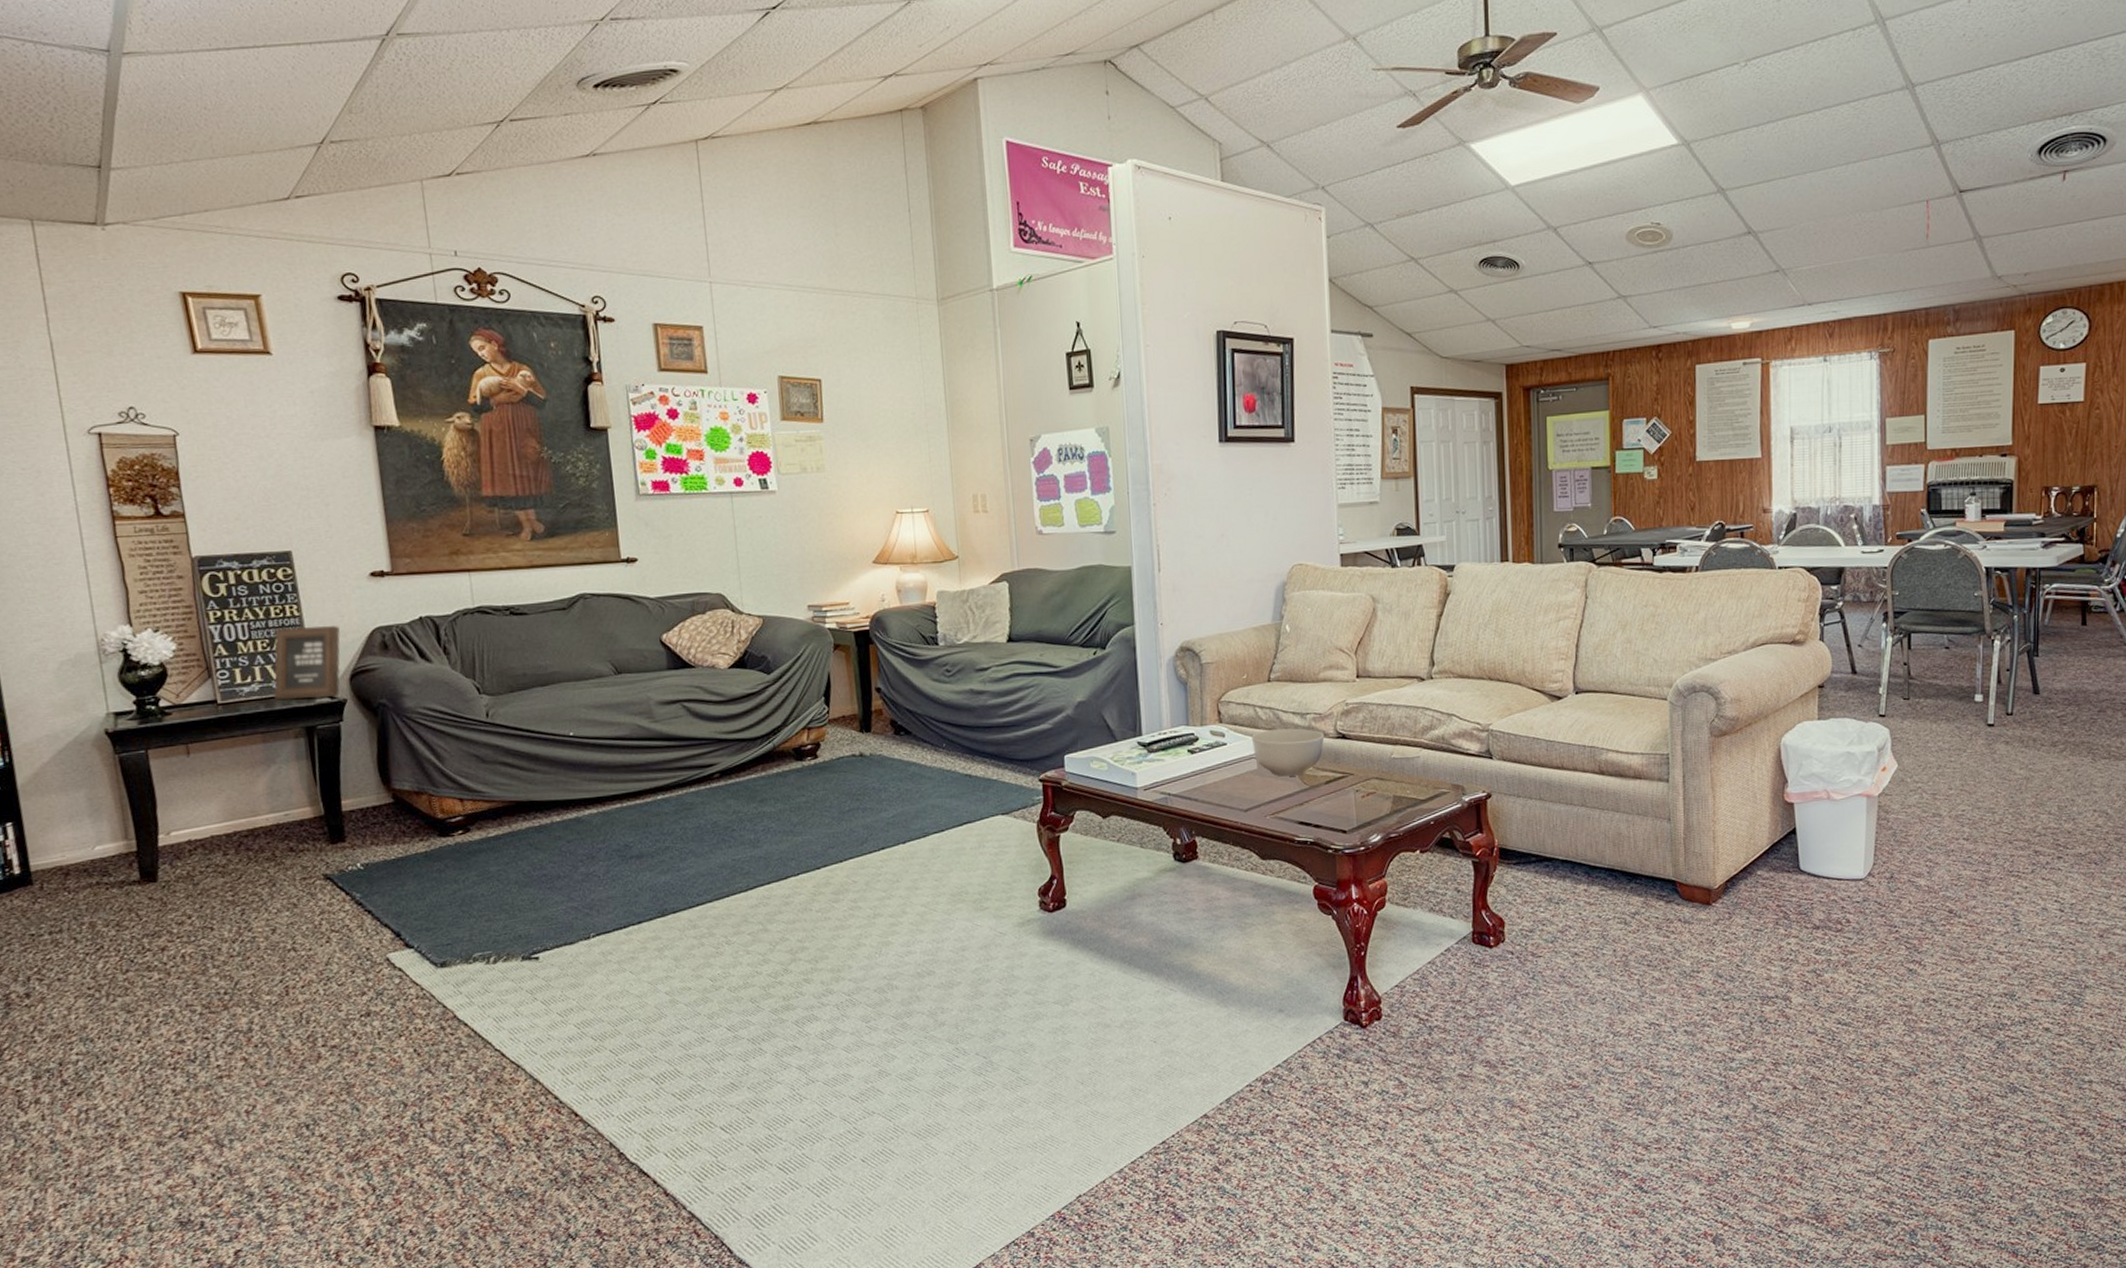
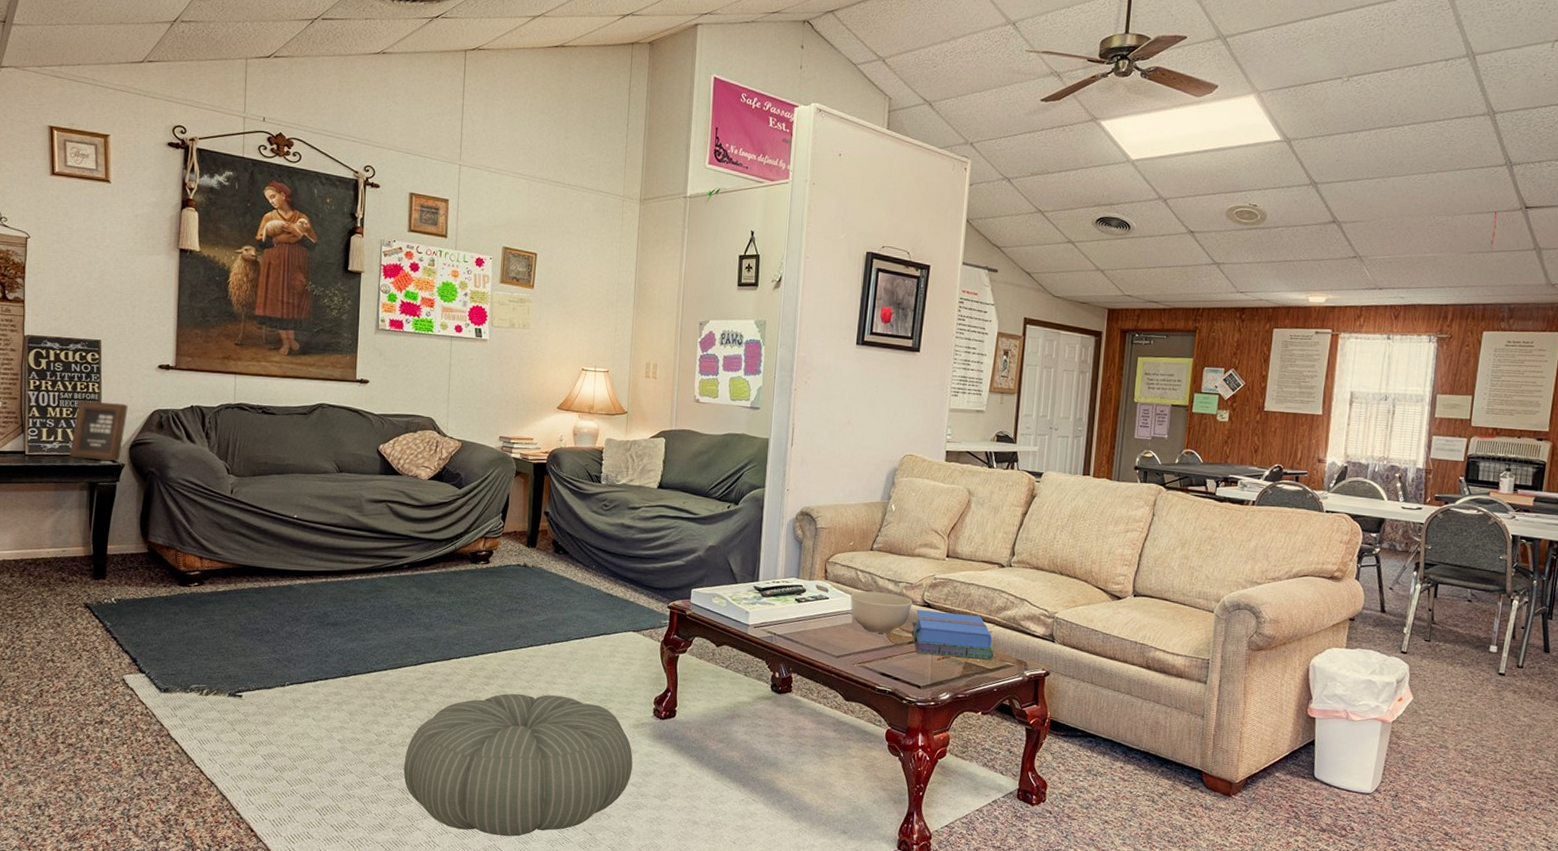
pouf: none [749,902,1024,1076] -> present [403,693,633,837]
books: none [1326,740,1425,793] -> present [910,609,994,661]

